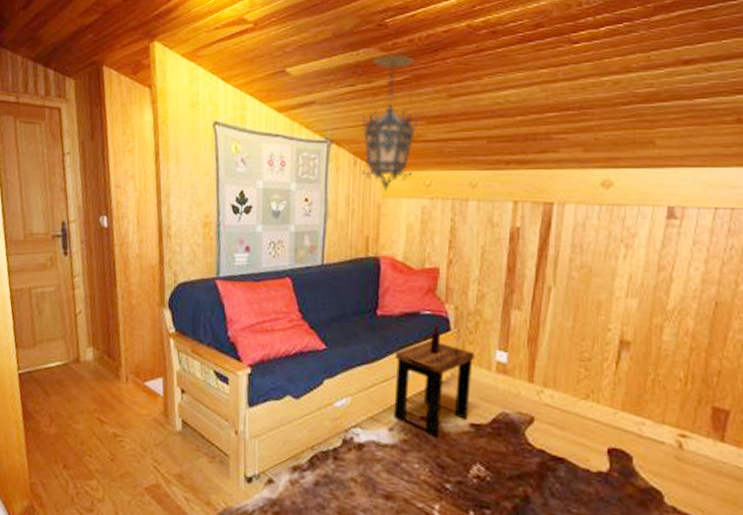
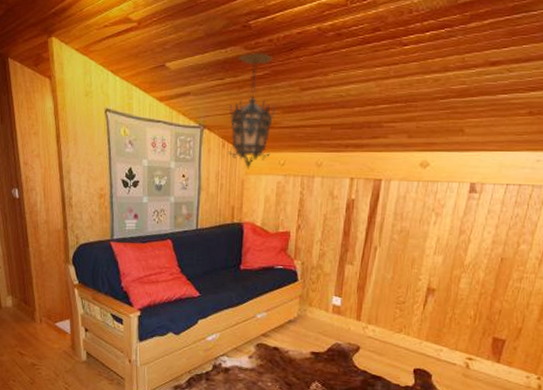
side table: present [393,324,475,439] -> none [252,276,316,364]

